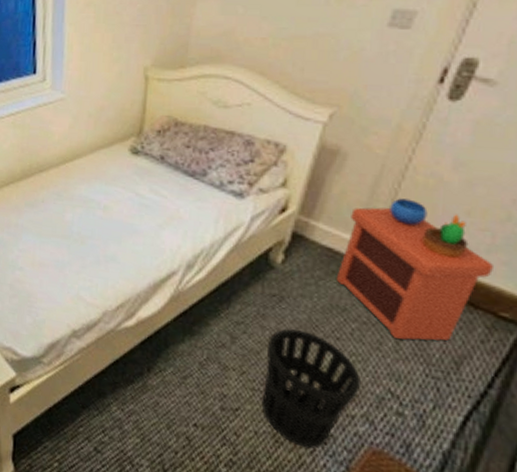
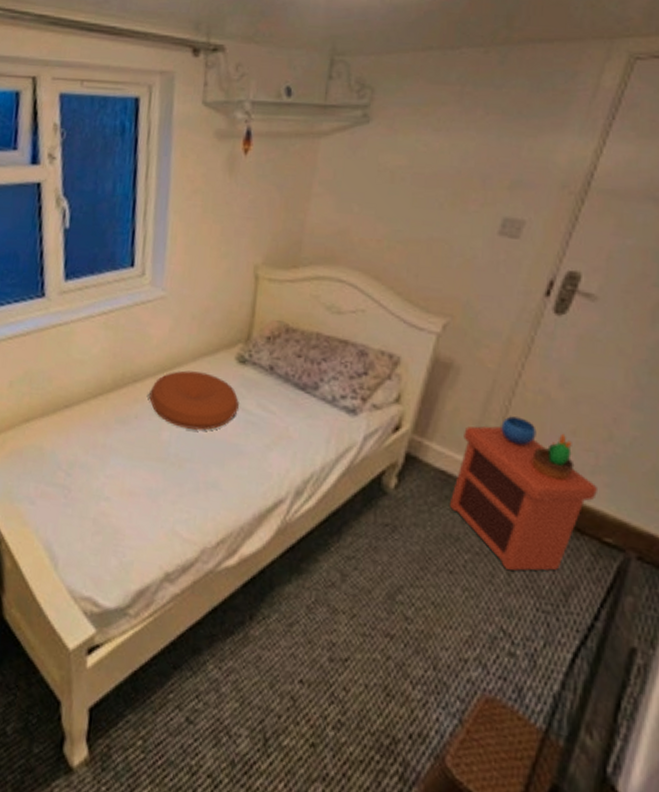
cushion: none [53,161,133,212] -> present [149,370,239,431]
wastebasket: present [261,328,361,449] -> none [372,562,473,701]

